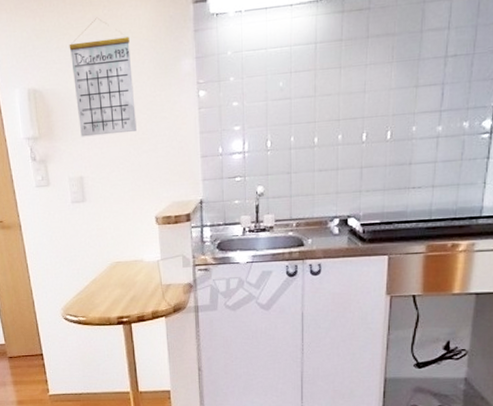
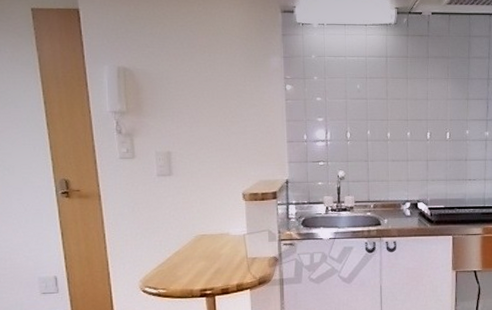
calendar: present [69,17,137,137] -> none [163,12,226,115]

